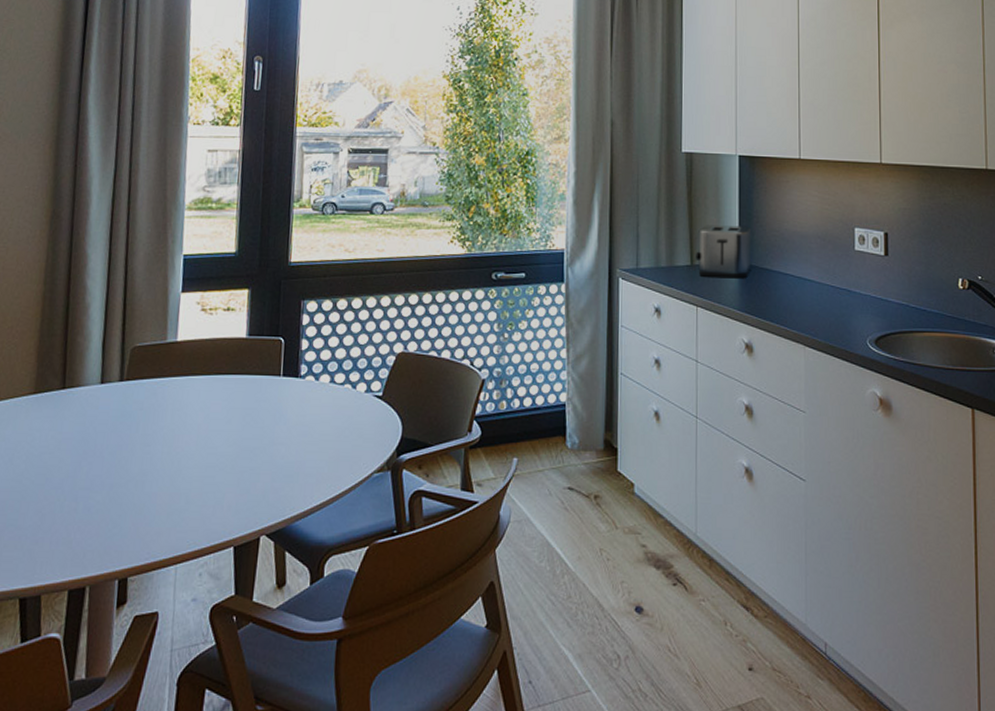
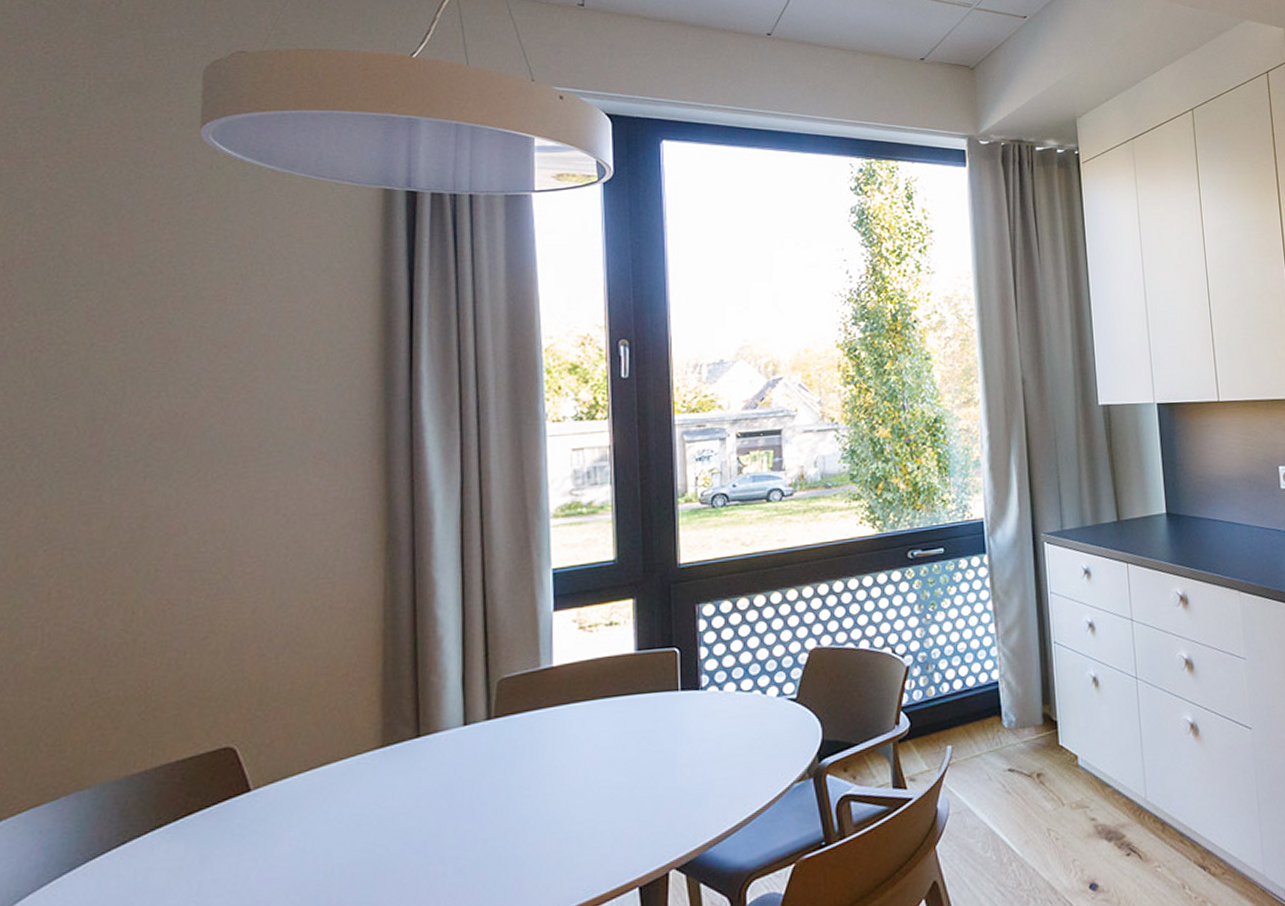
toaster: present [696,225,752,279] -> none [1121,475,1179,532]

